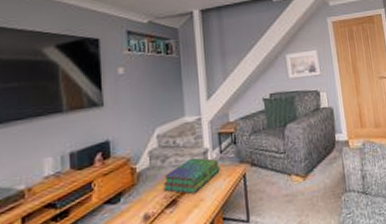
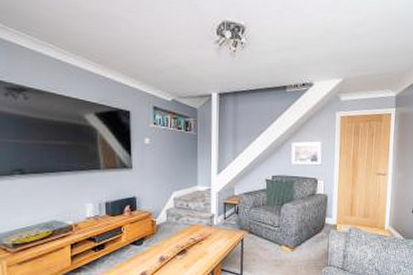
stack of books: present [164,157,220,194] -> none [177,220,223,248]

